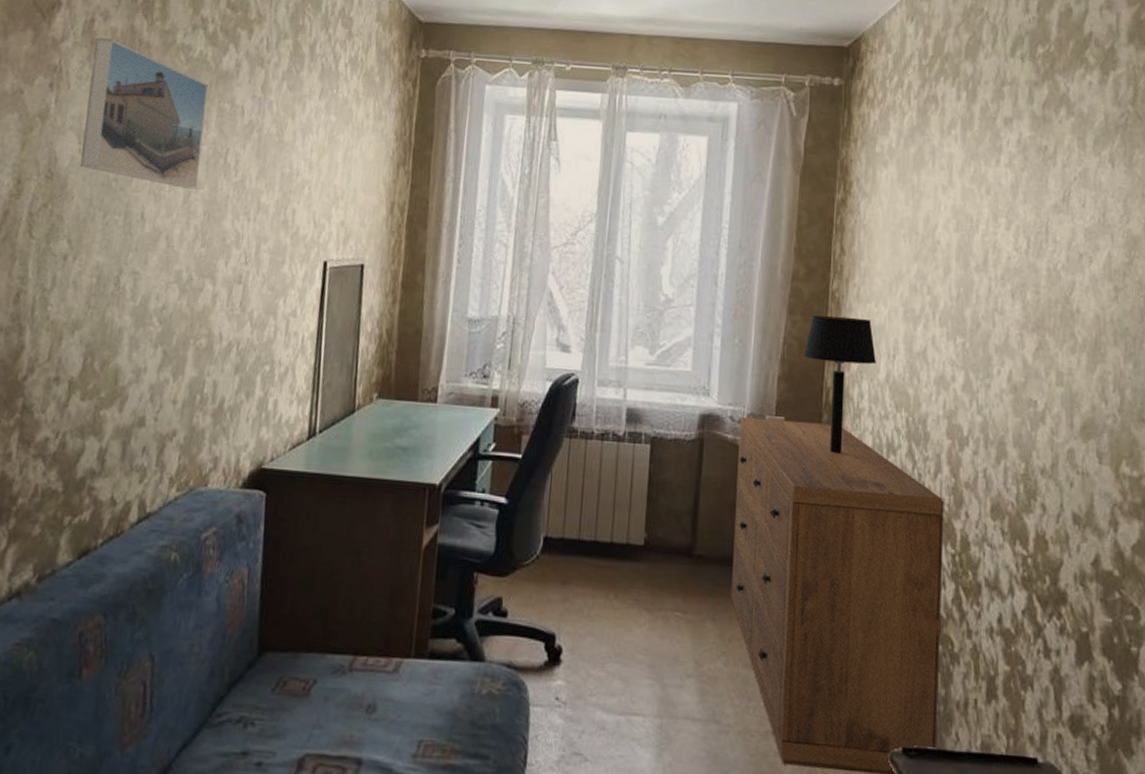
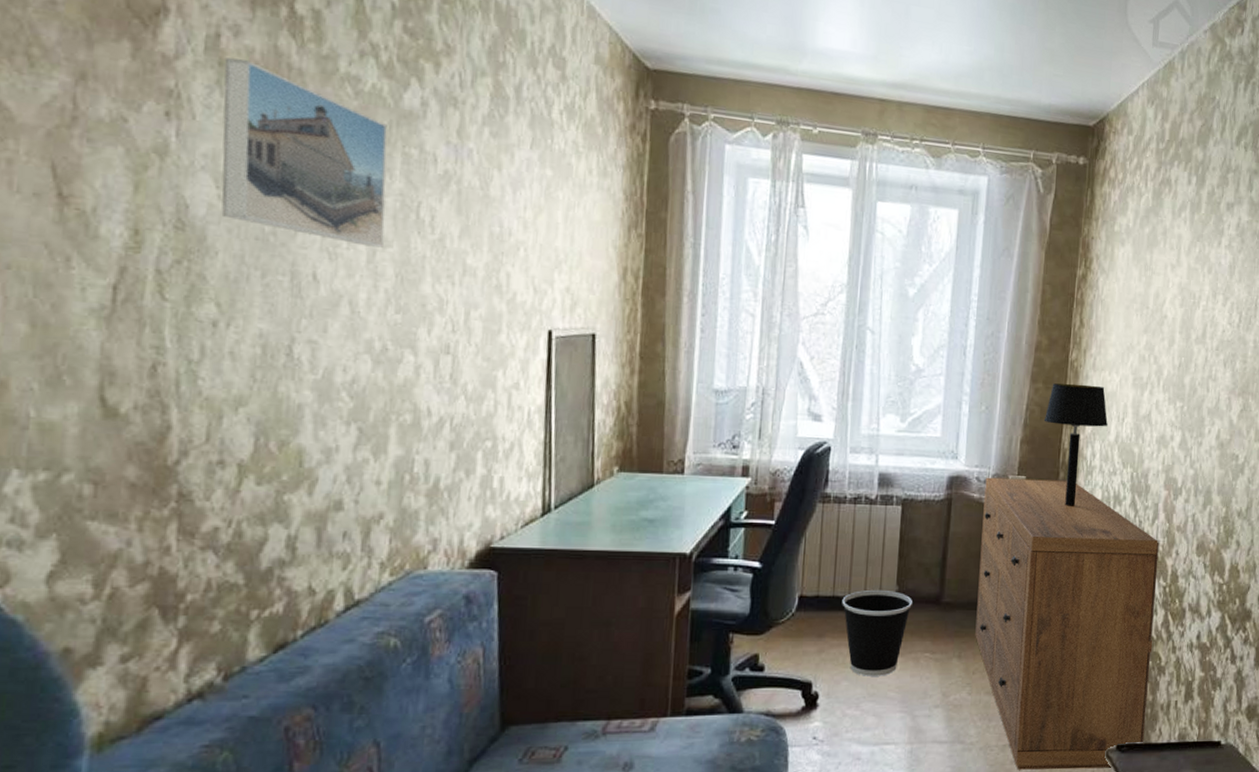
wastebasket: none [587,535,662,635] -> present [842,589,912,676]

